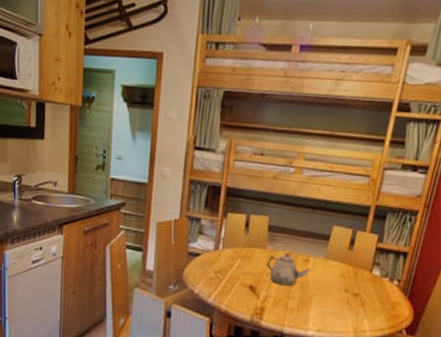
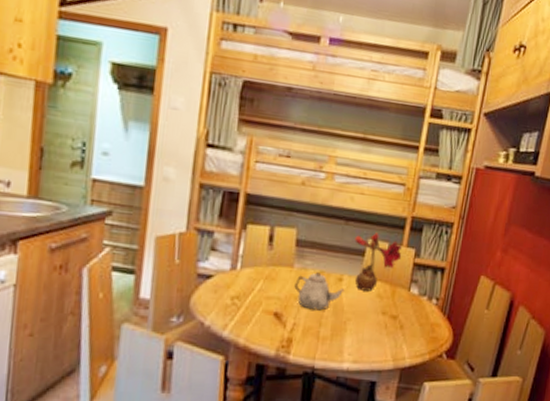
flower: none [319,220,365,271] -> present [354,233,402,291]

